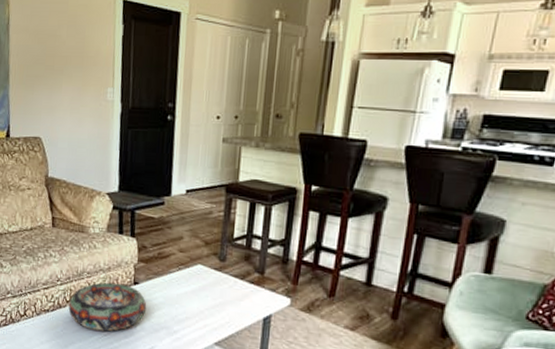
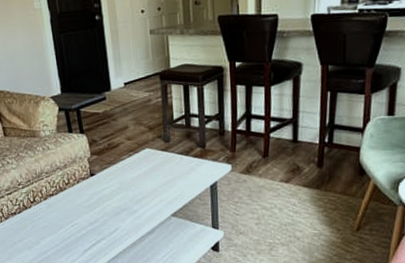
decorative bowl: present [68,282,147,332] -> none [33,177,106,223]

